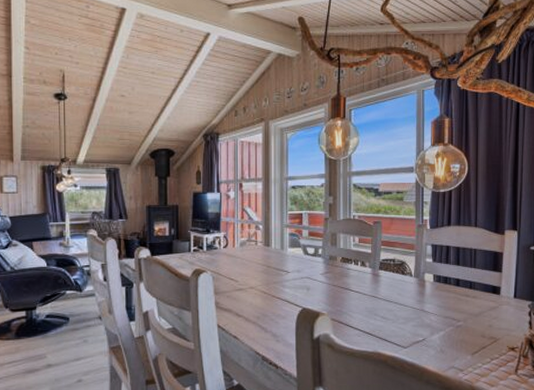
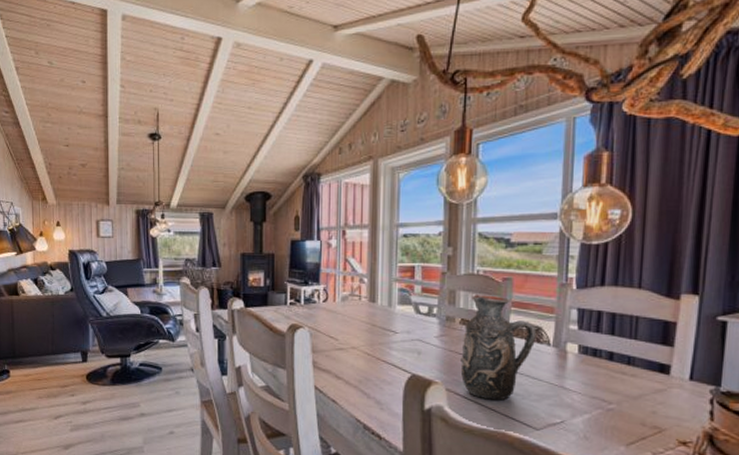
decorative vase: none [342,236,402,326] -> present [460,295,537,401]

